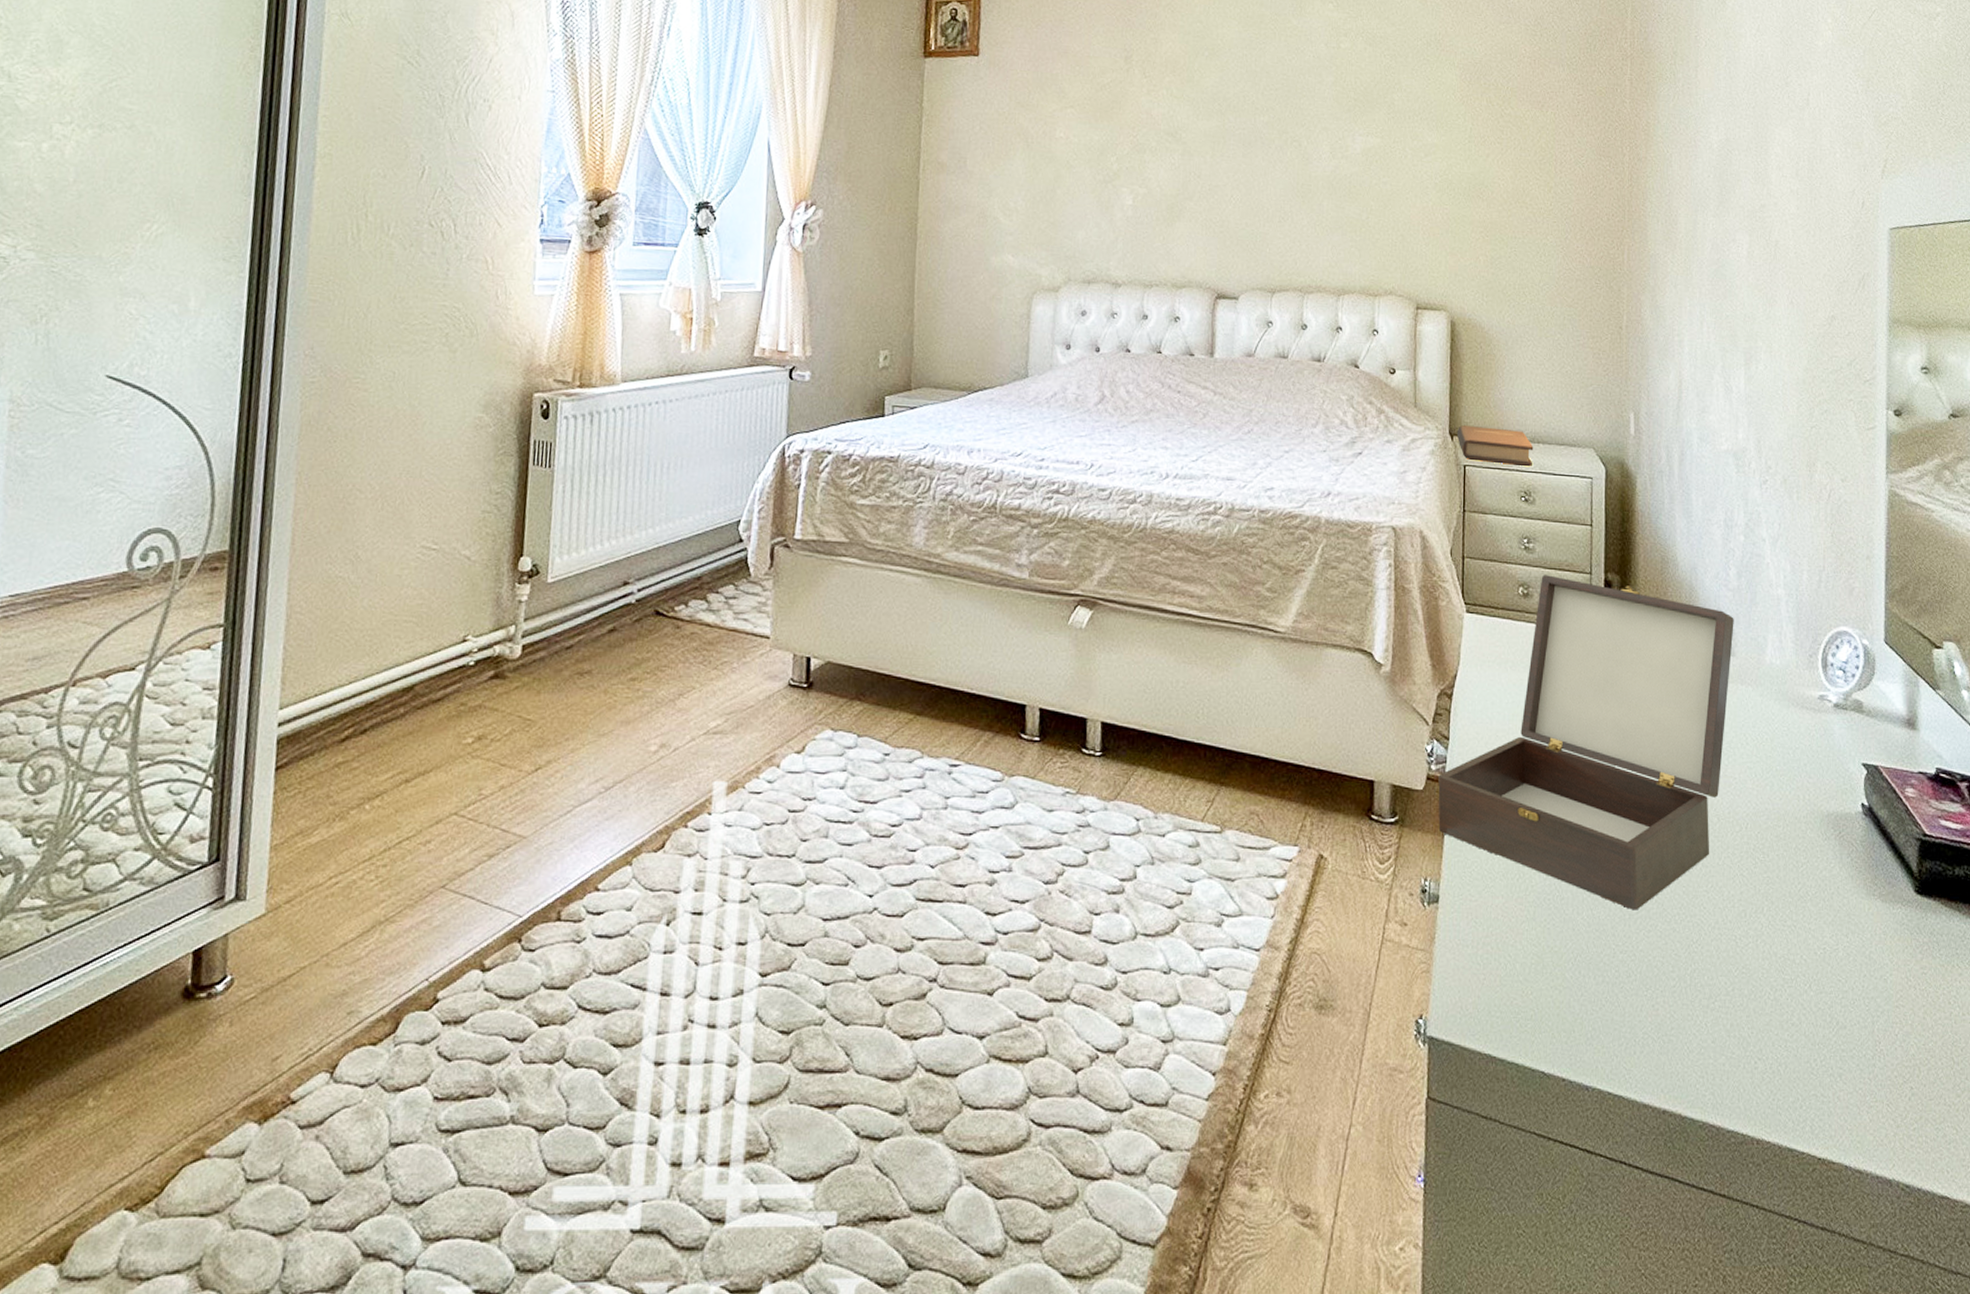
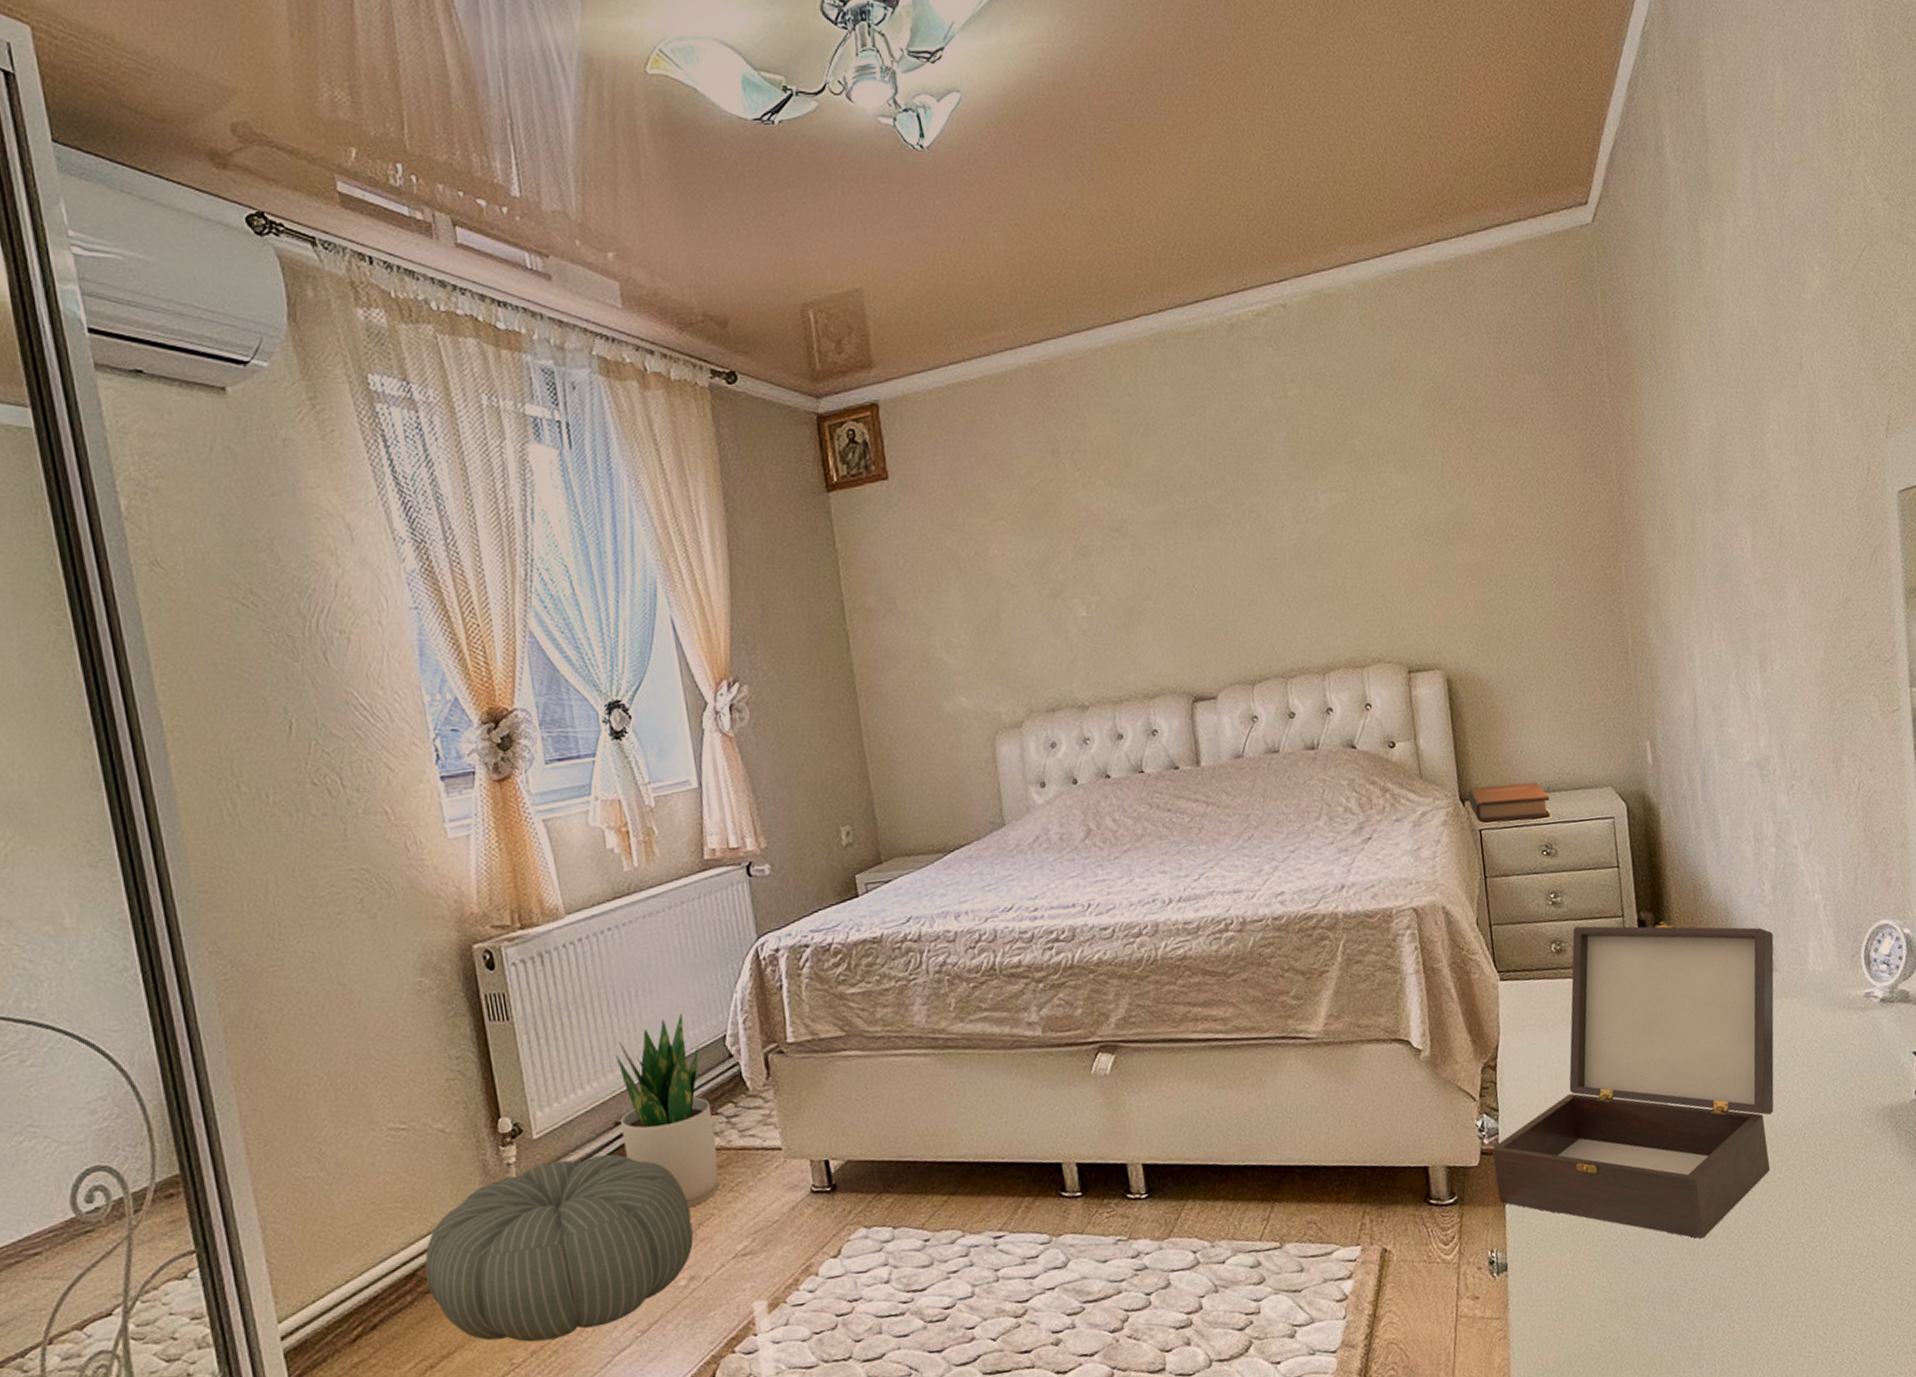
pouf: none [421,607,675,778] -> present [425,1154,694,1342]
planter: none [626,492,716,677] -> present [616,1013,719,1208]

